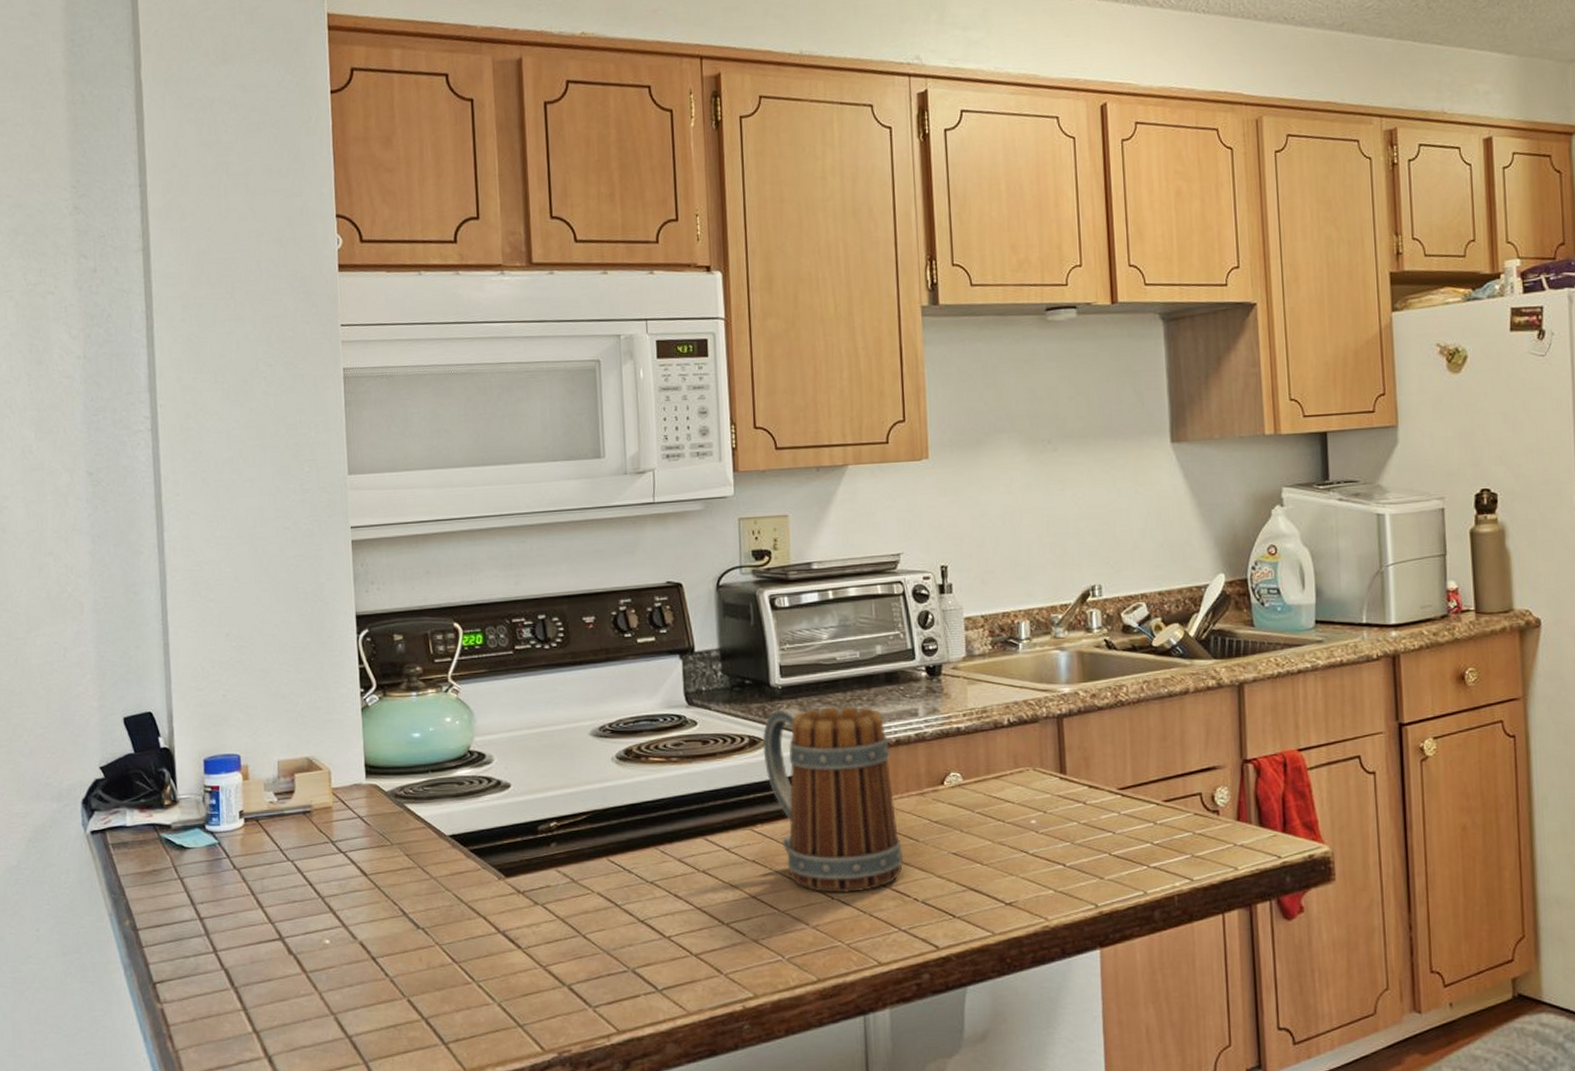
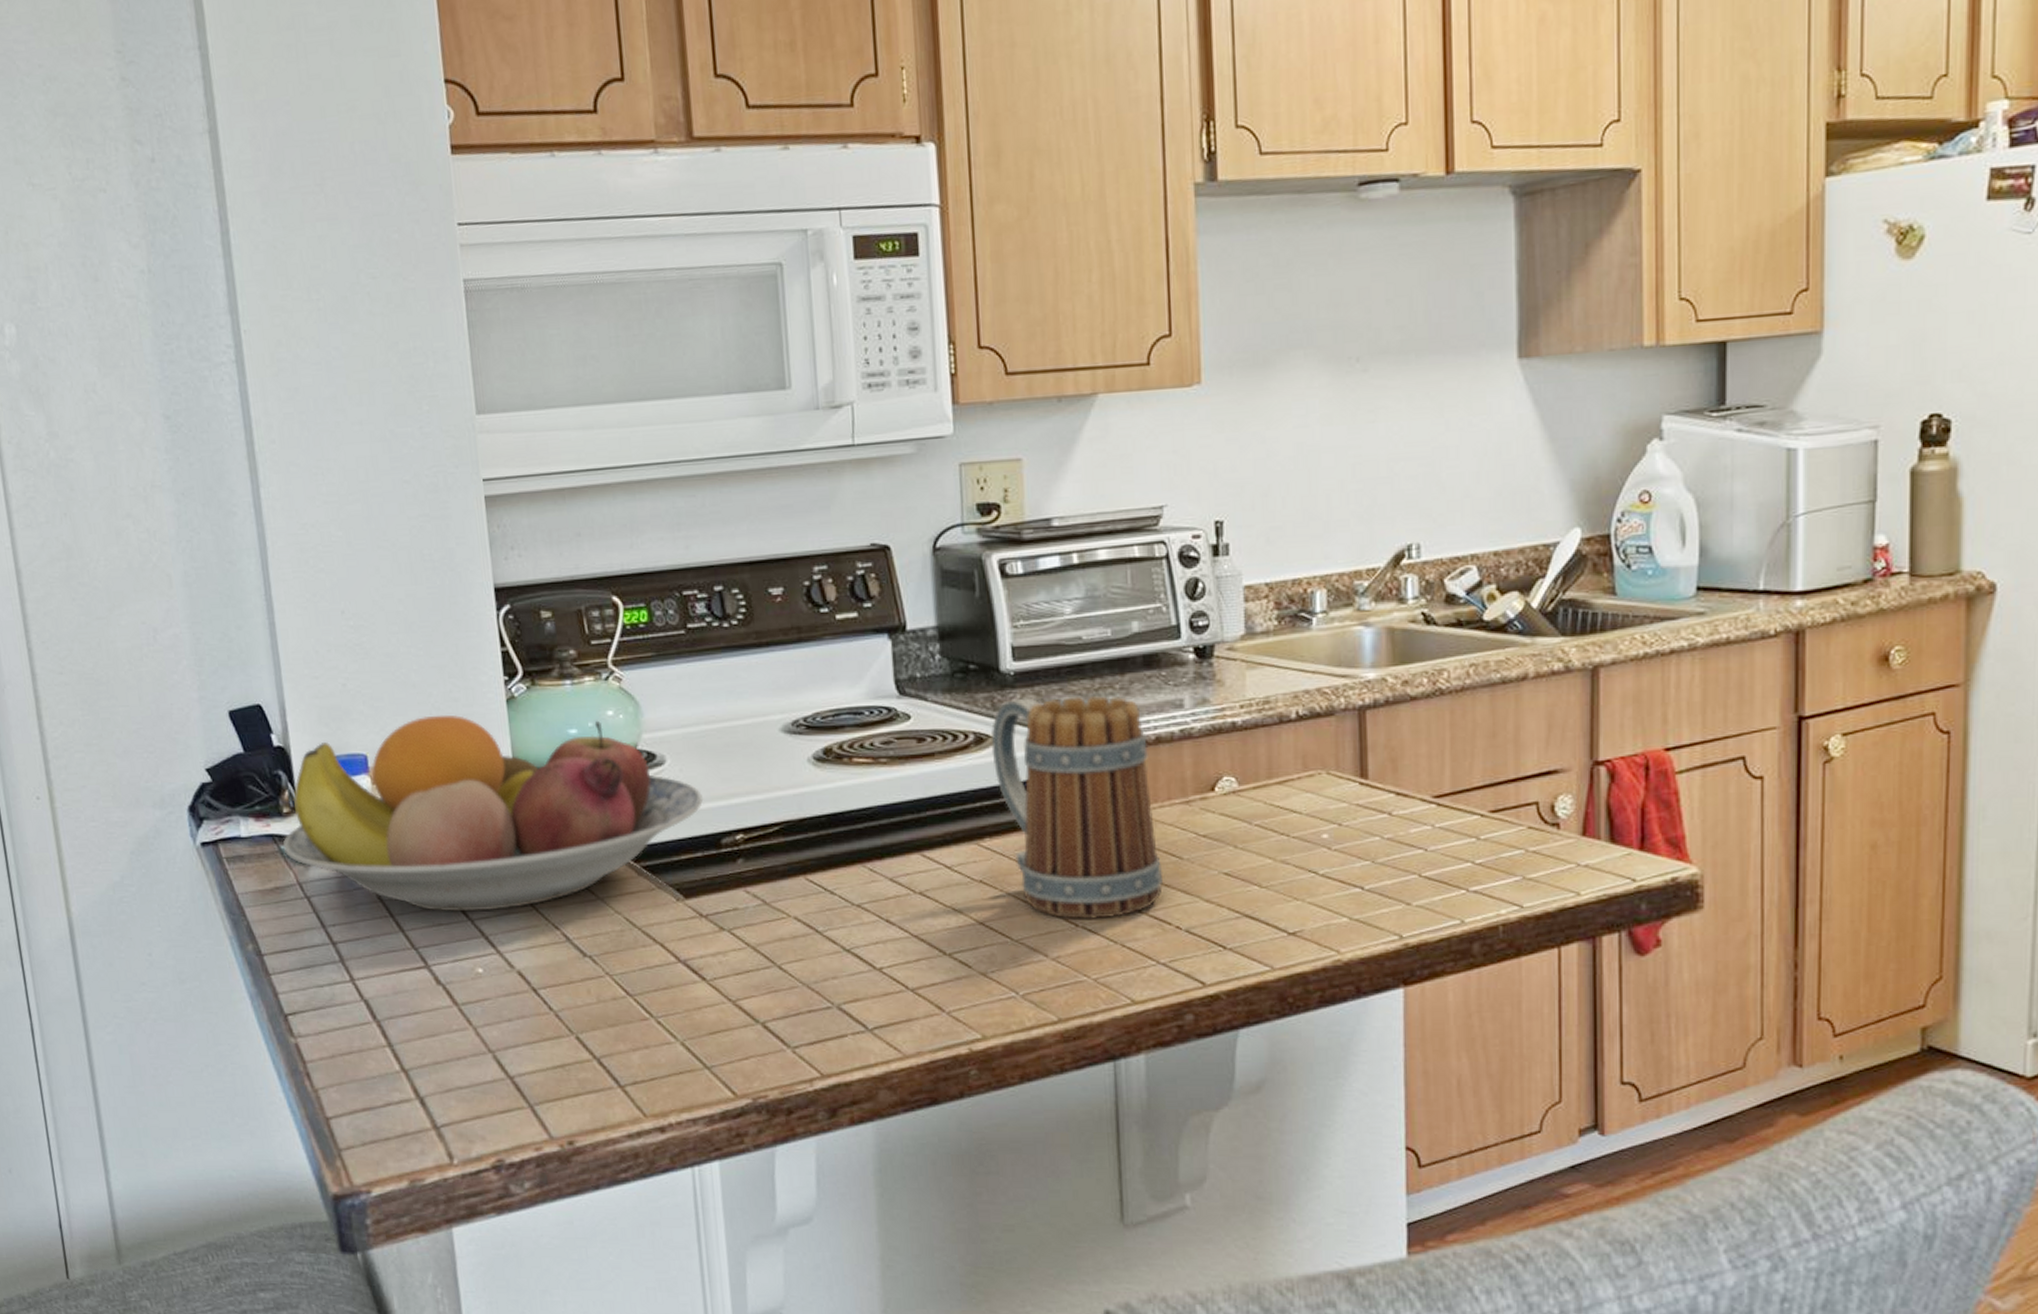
fruit bowl: none [162,721,524,890] -> present [282,714,704,912]

